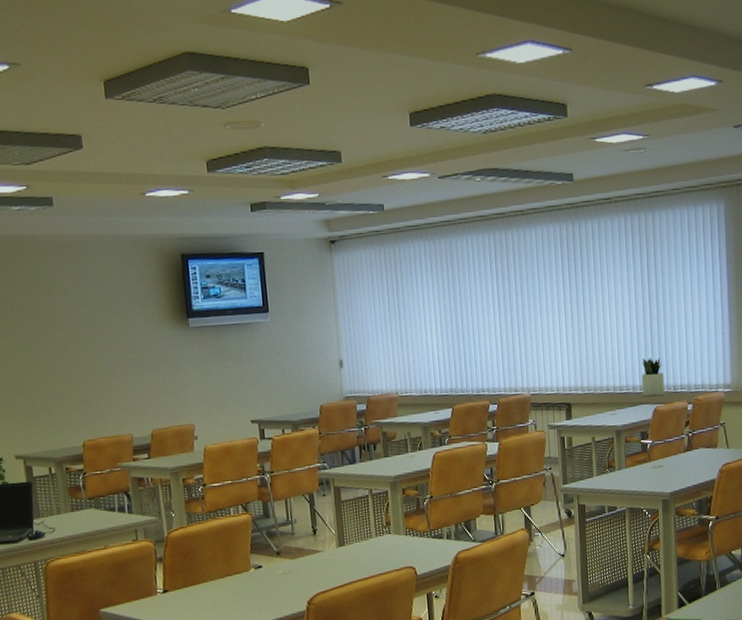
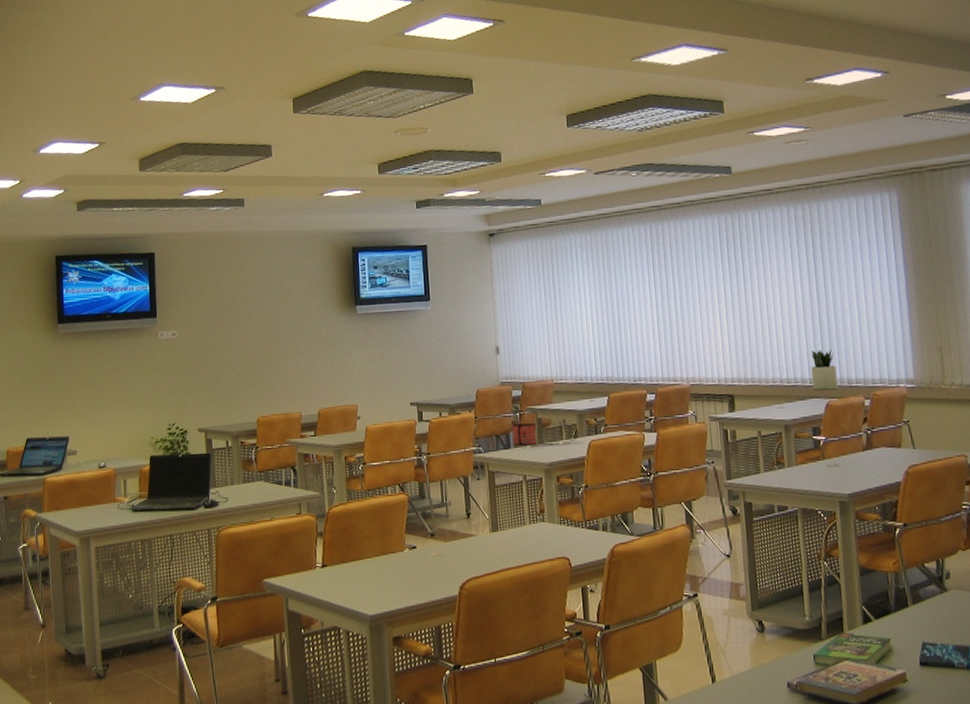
shoulder bag: none [357,436,424,461] -> present [512,423,579,447]

